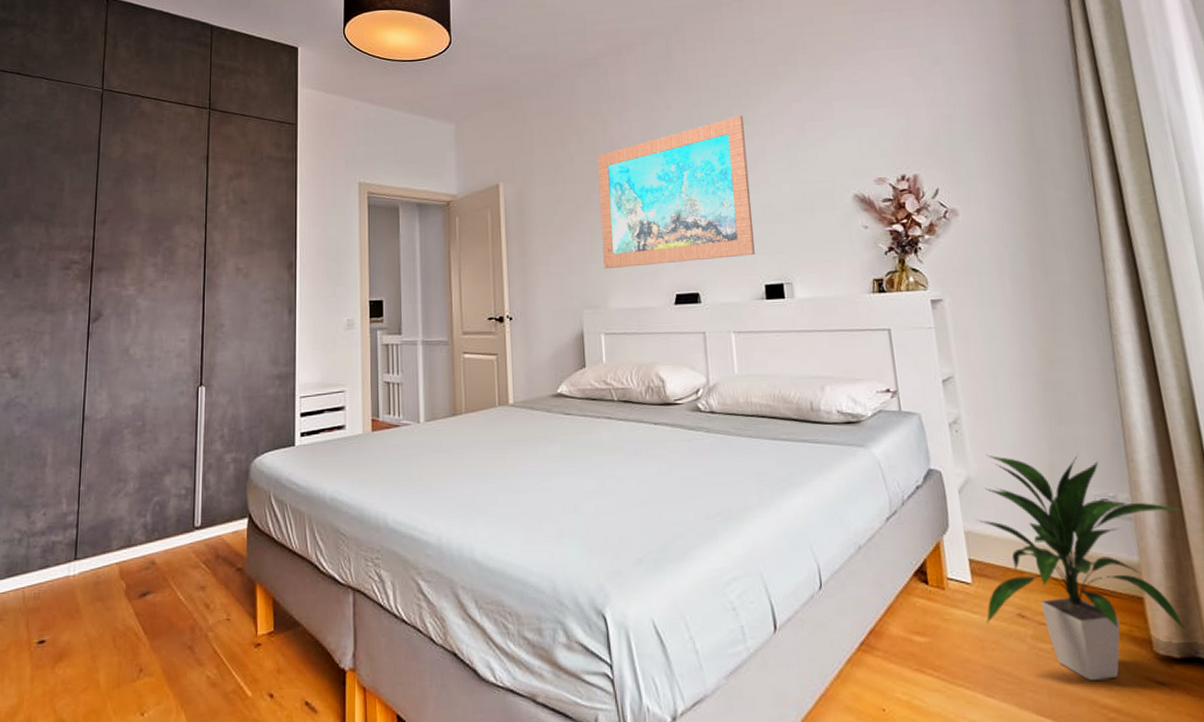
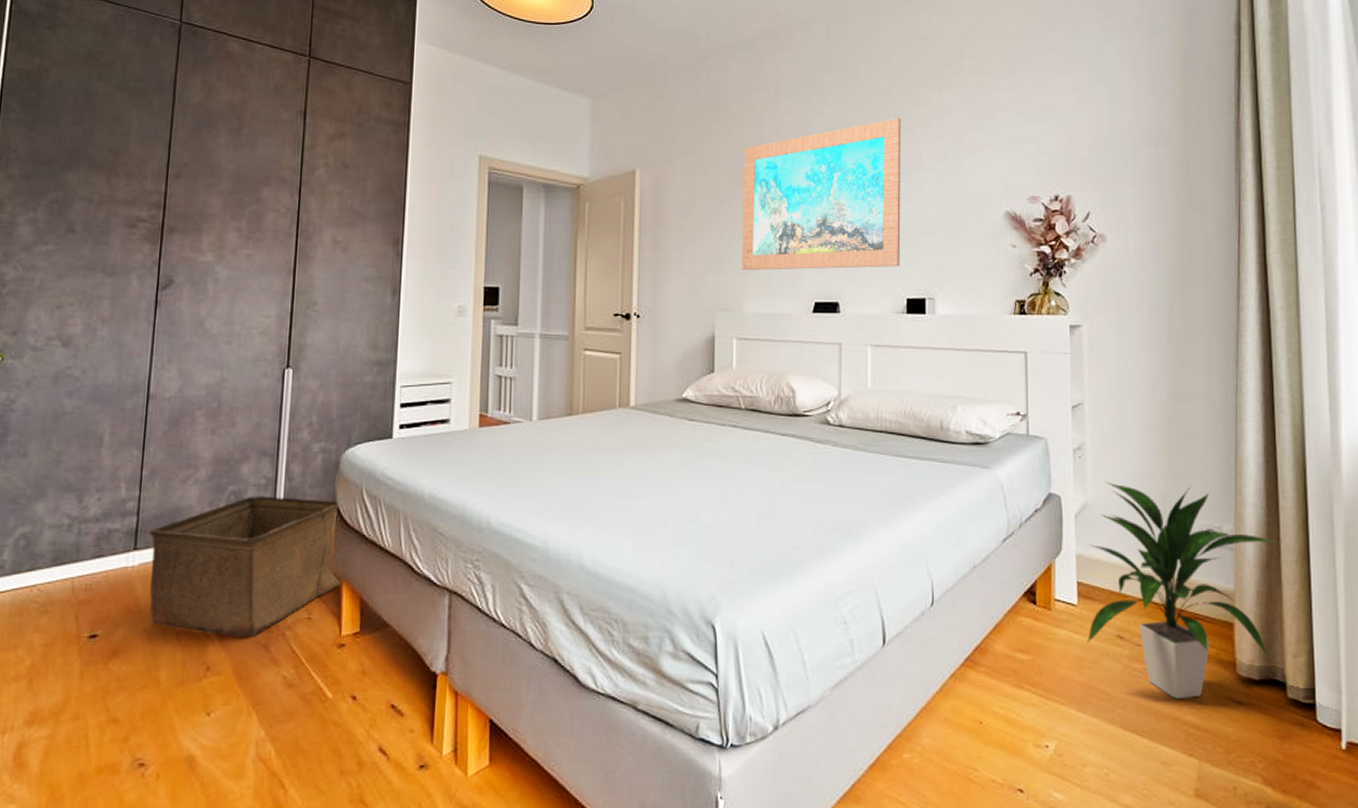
storage bin: none [87,505,257,640] -> present [149,496,343,638]

